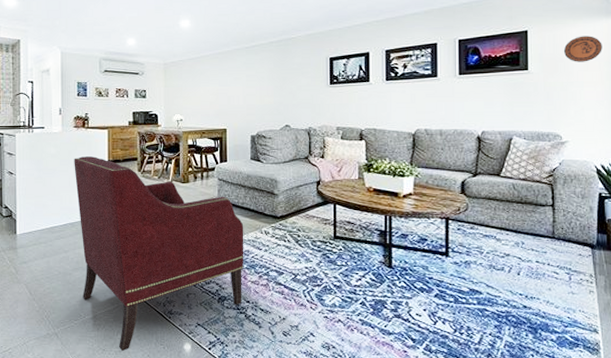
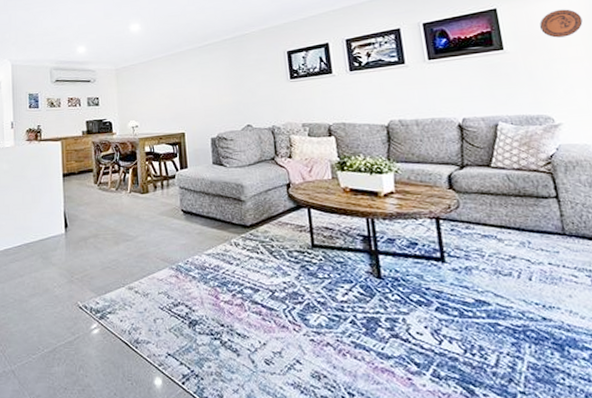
armchair: present [74,156,244,352] -> none [27,170,216,390]

